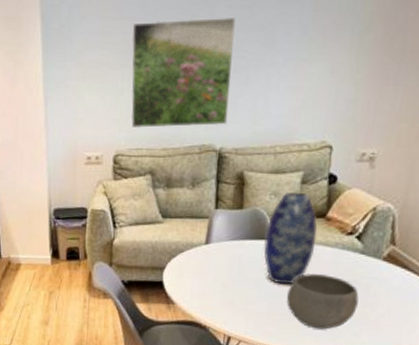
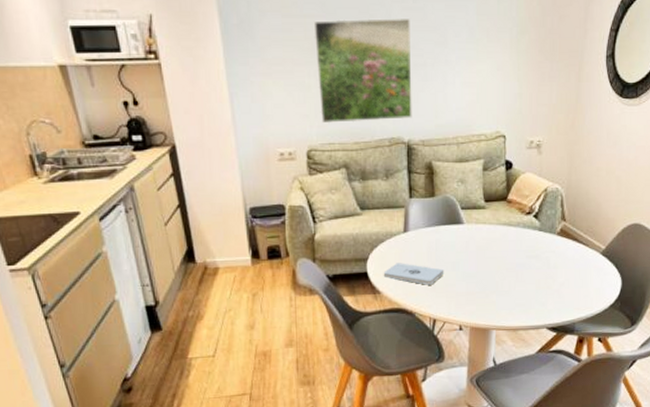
notepad: none [179,275,246,301] -> present [383,263,444,285]
vase: present [264,191,318,285] -> none [457,178,501,265]
bowl: present [287,274,359,330] -> none [482,252,542,303]

